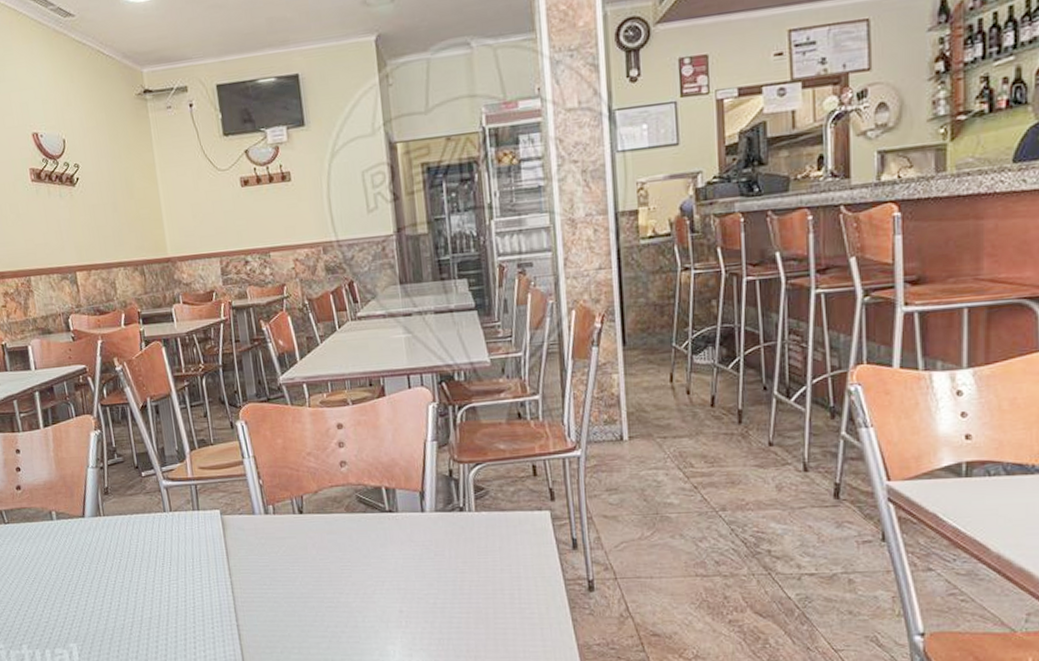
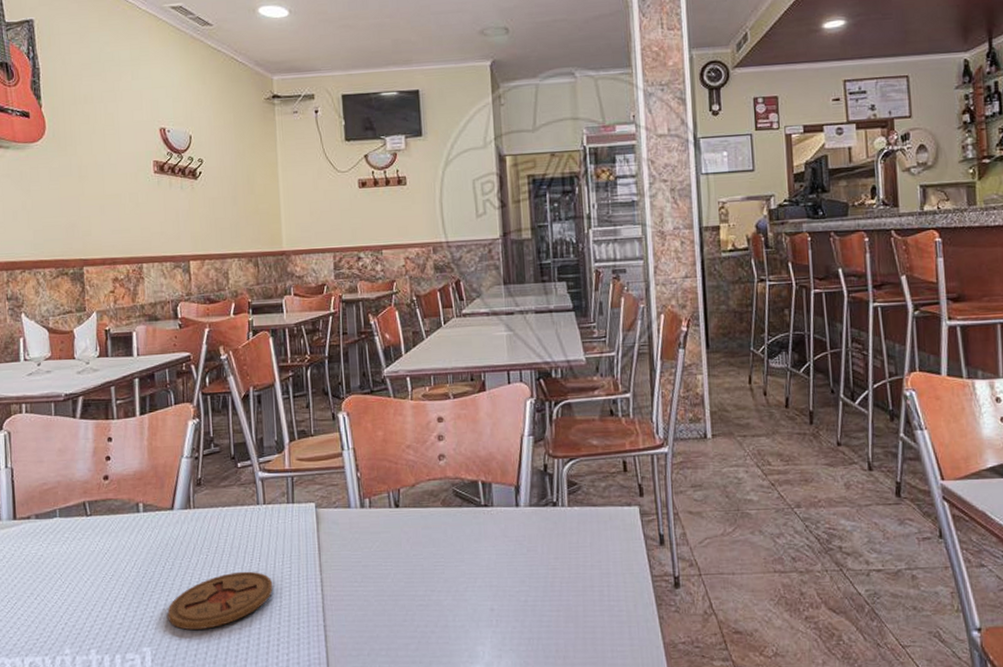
coaster: none [88,574,186,628] -> present [167,571,273,630]

